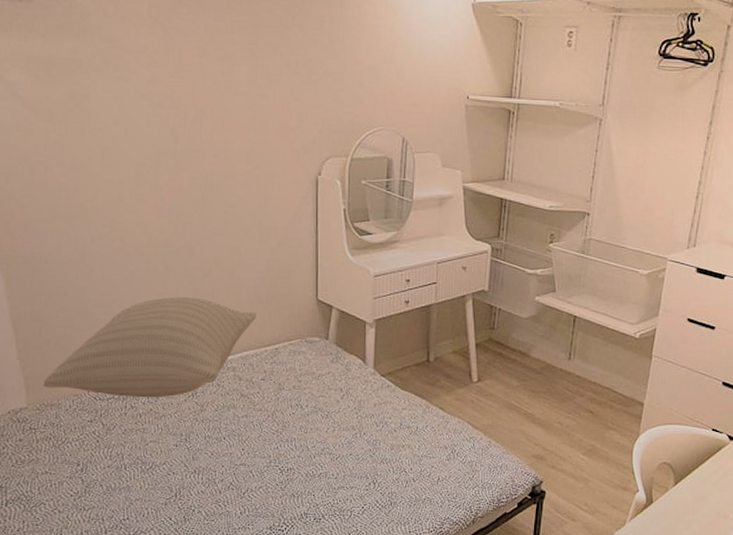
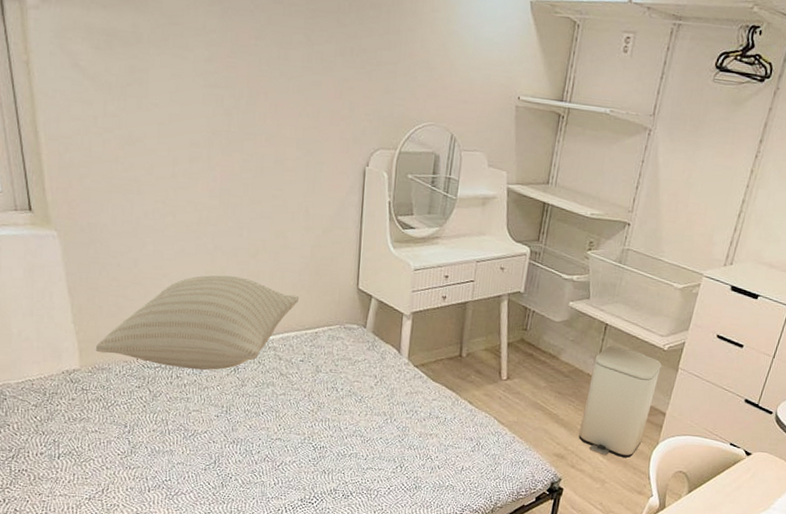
pedal bin: none [557,338,634,453] -> present [578,346,662,458]

